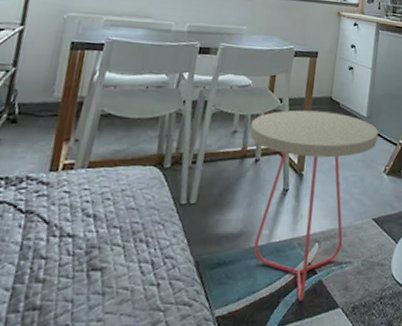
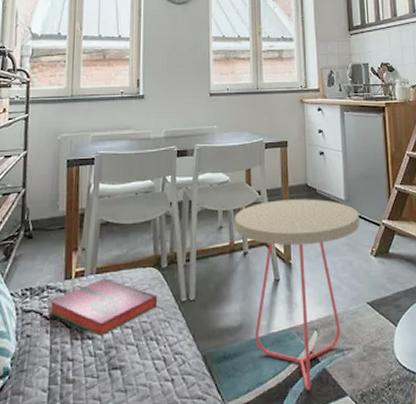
hardback book: none [25,173,155,236] -> present [49,278,158,337]

